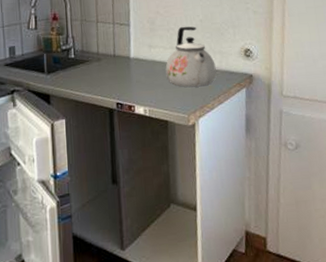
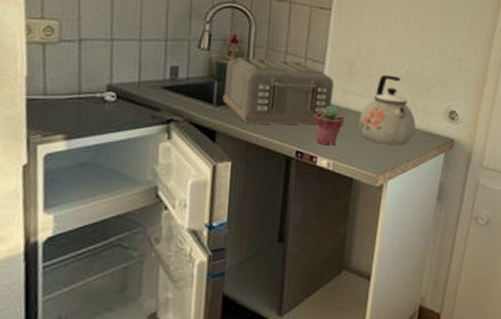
toaster: none [51,27,141,86] -> present [222,57,334,125]
potted succulent: none [127,60,153,95] -> present [314,105,345,146]

